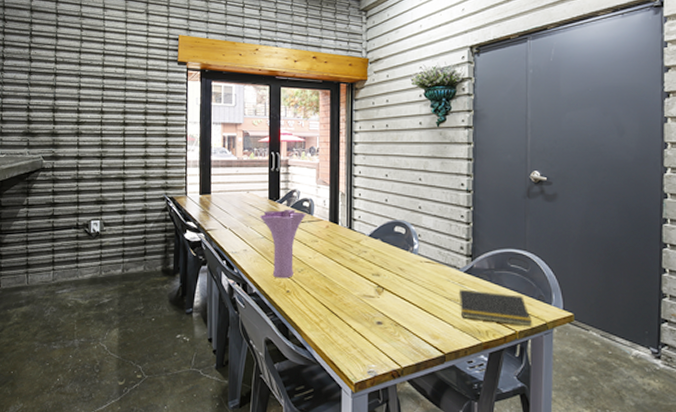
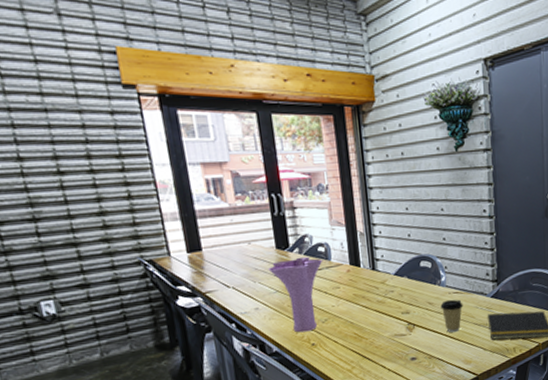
coffee cup: none [411,268,435,302] -> present [440,299,463,332]

